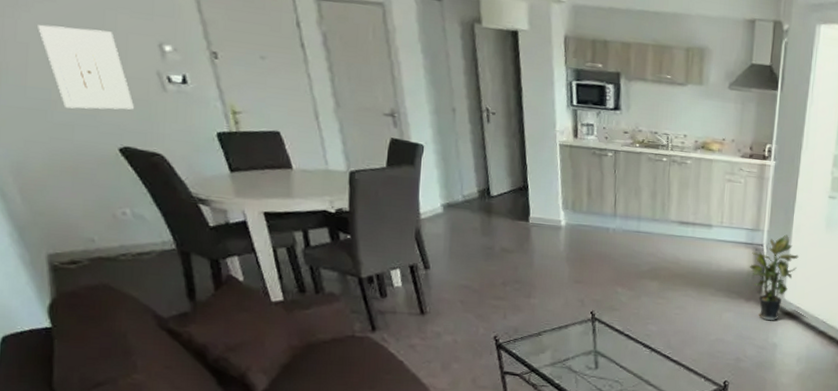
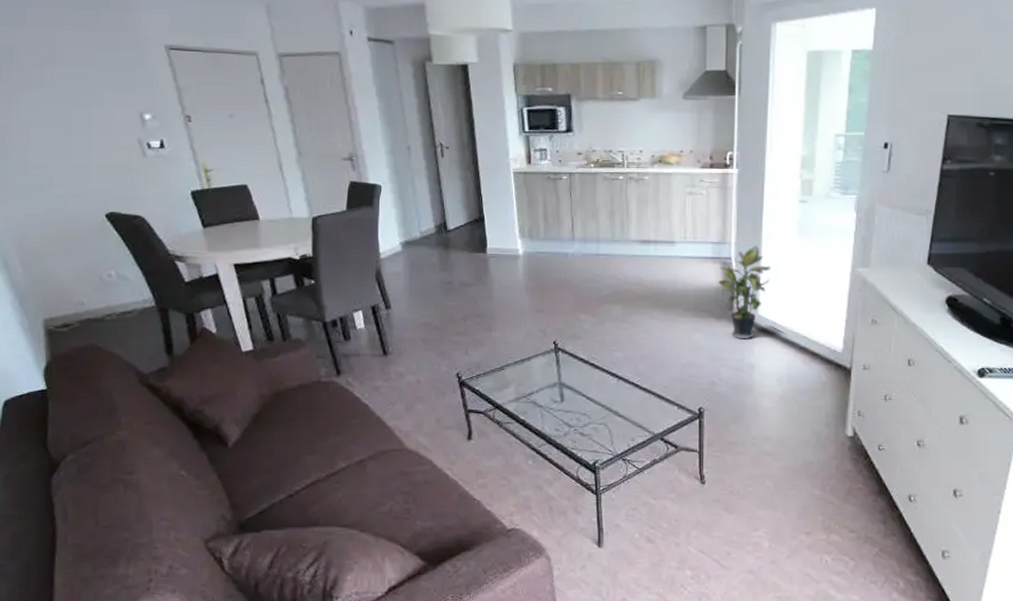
wall art: present [38,25,135,110] -> none [37,106,119,181]

